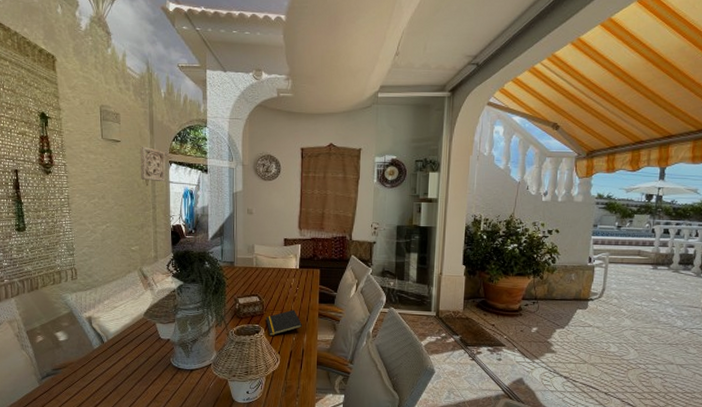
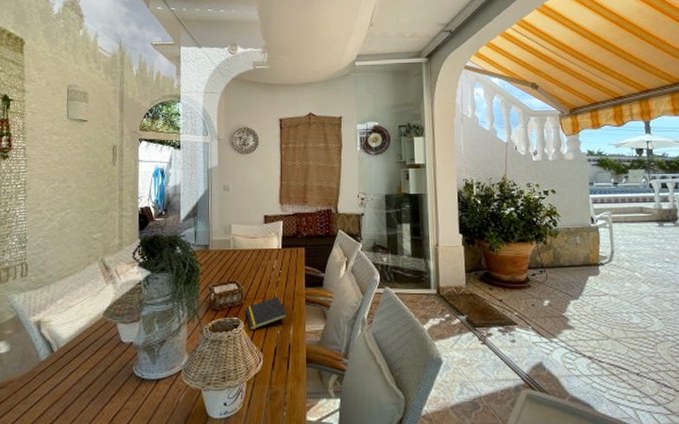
wall ornament: present [140,146,166,182] -> none [107,124,136,162]

